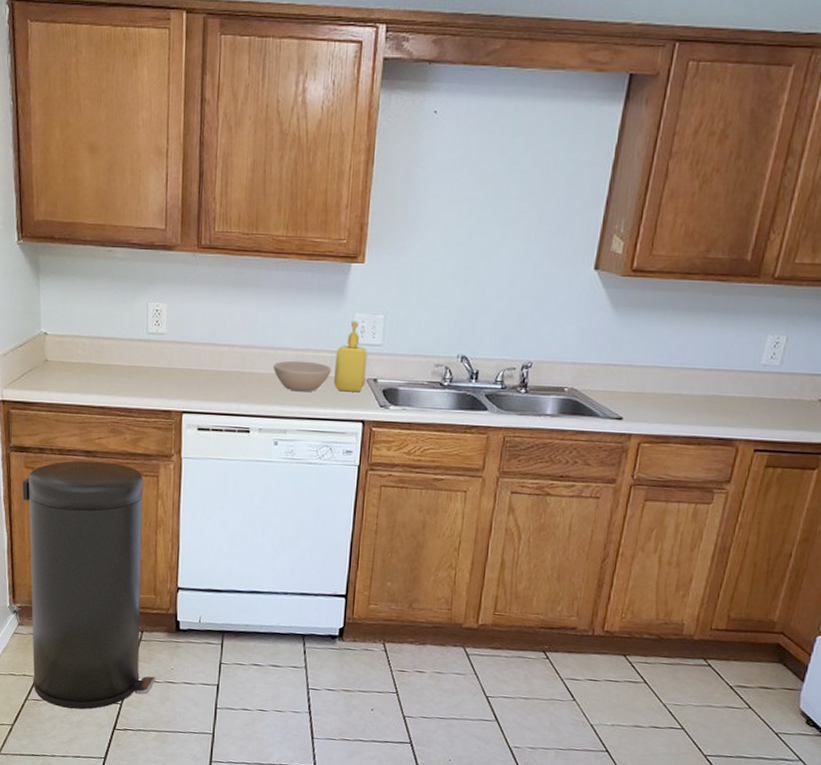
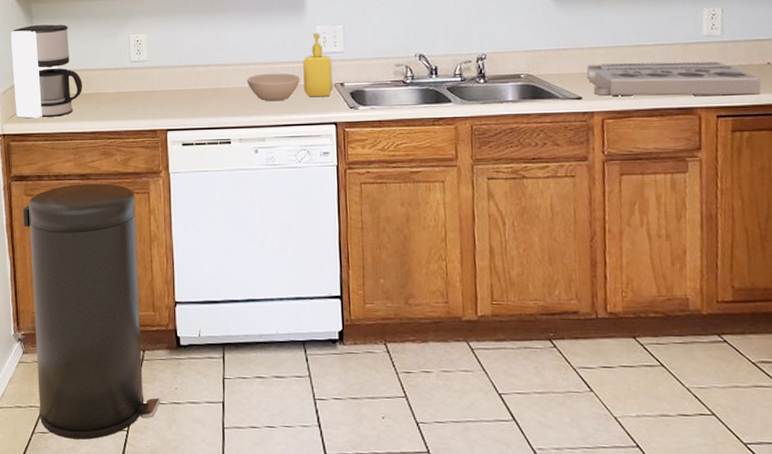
coffee maker: none [14,281,94,387] -> present [11,24,83,119]
dish rack: none [632,384,807,432] -> present [586,61,761,97]

